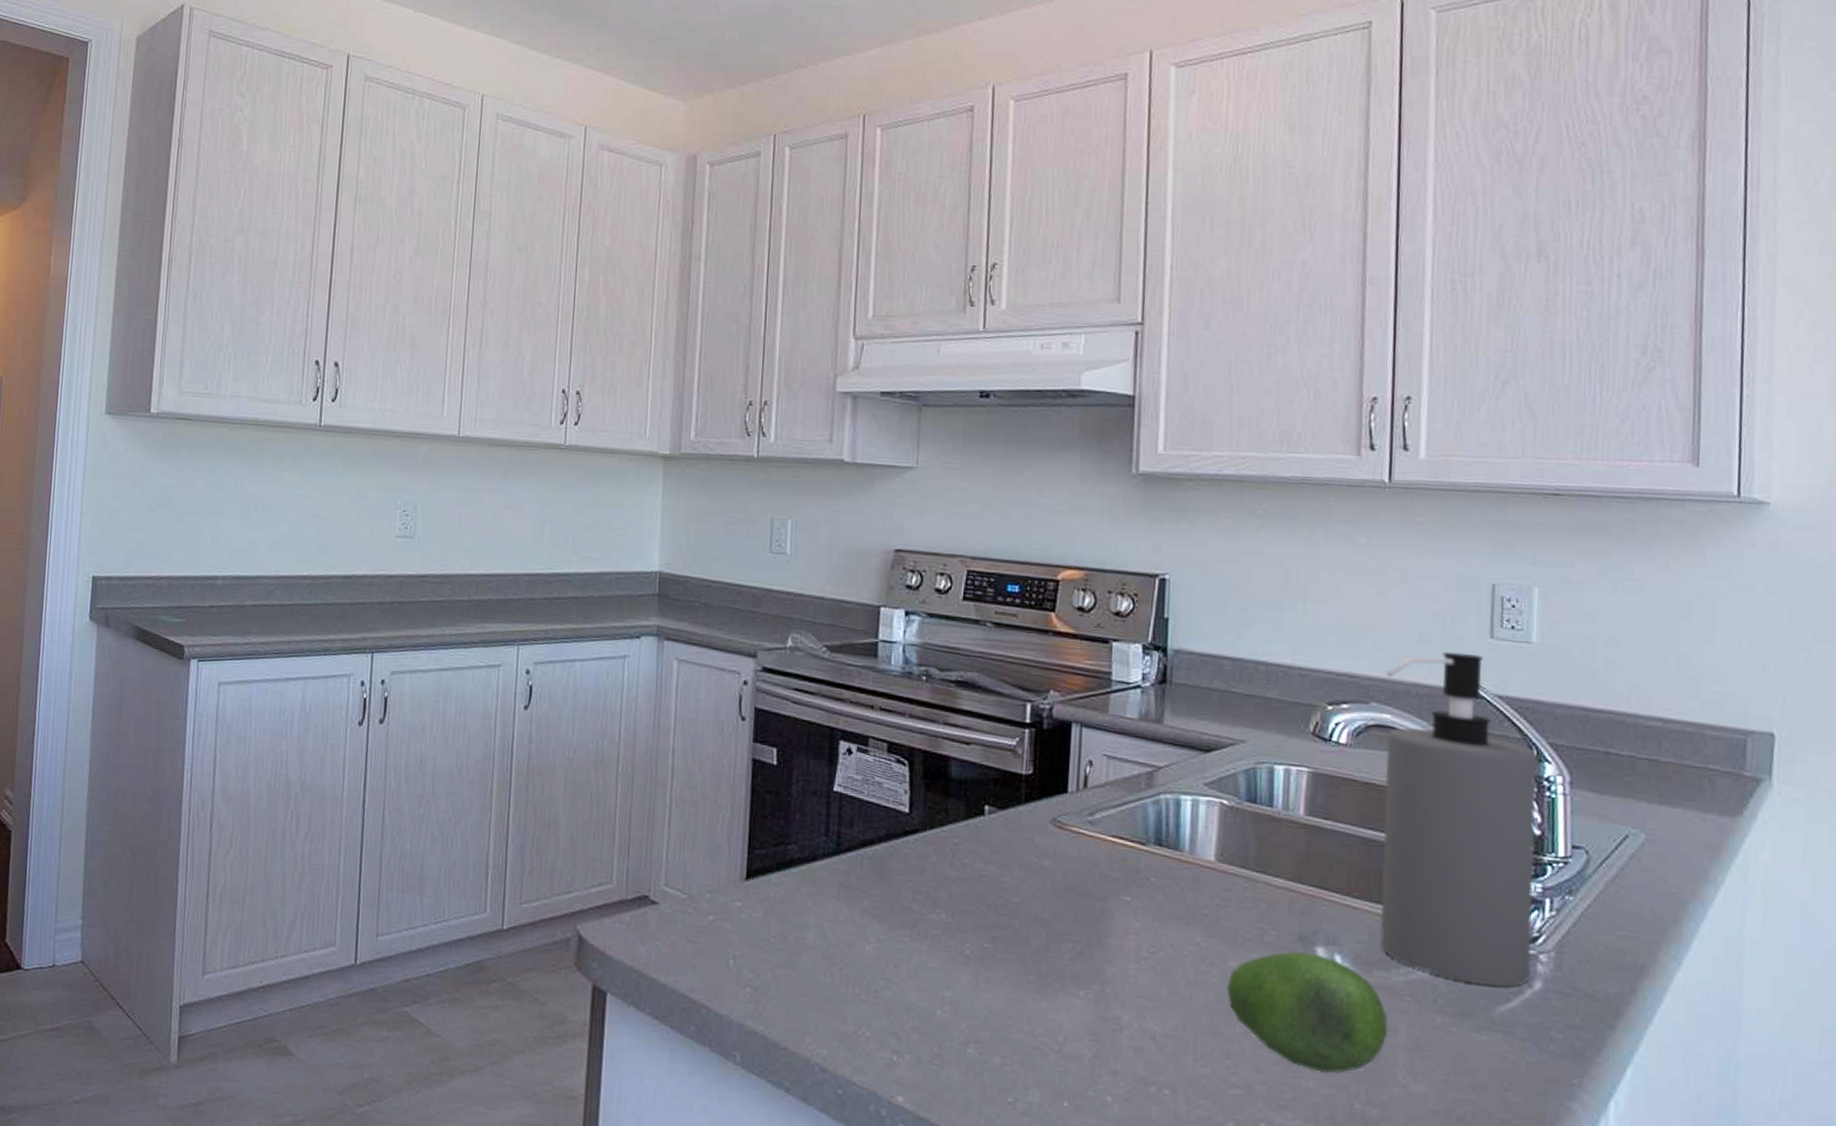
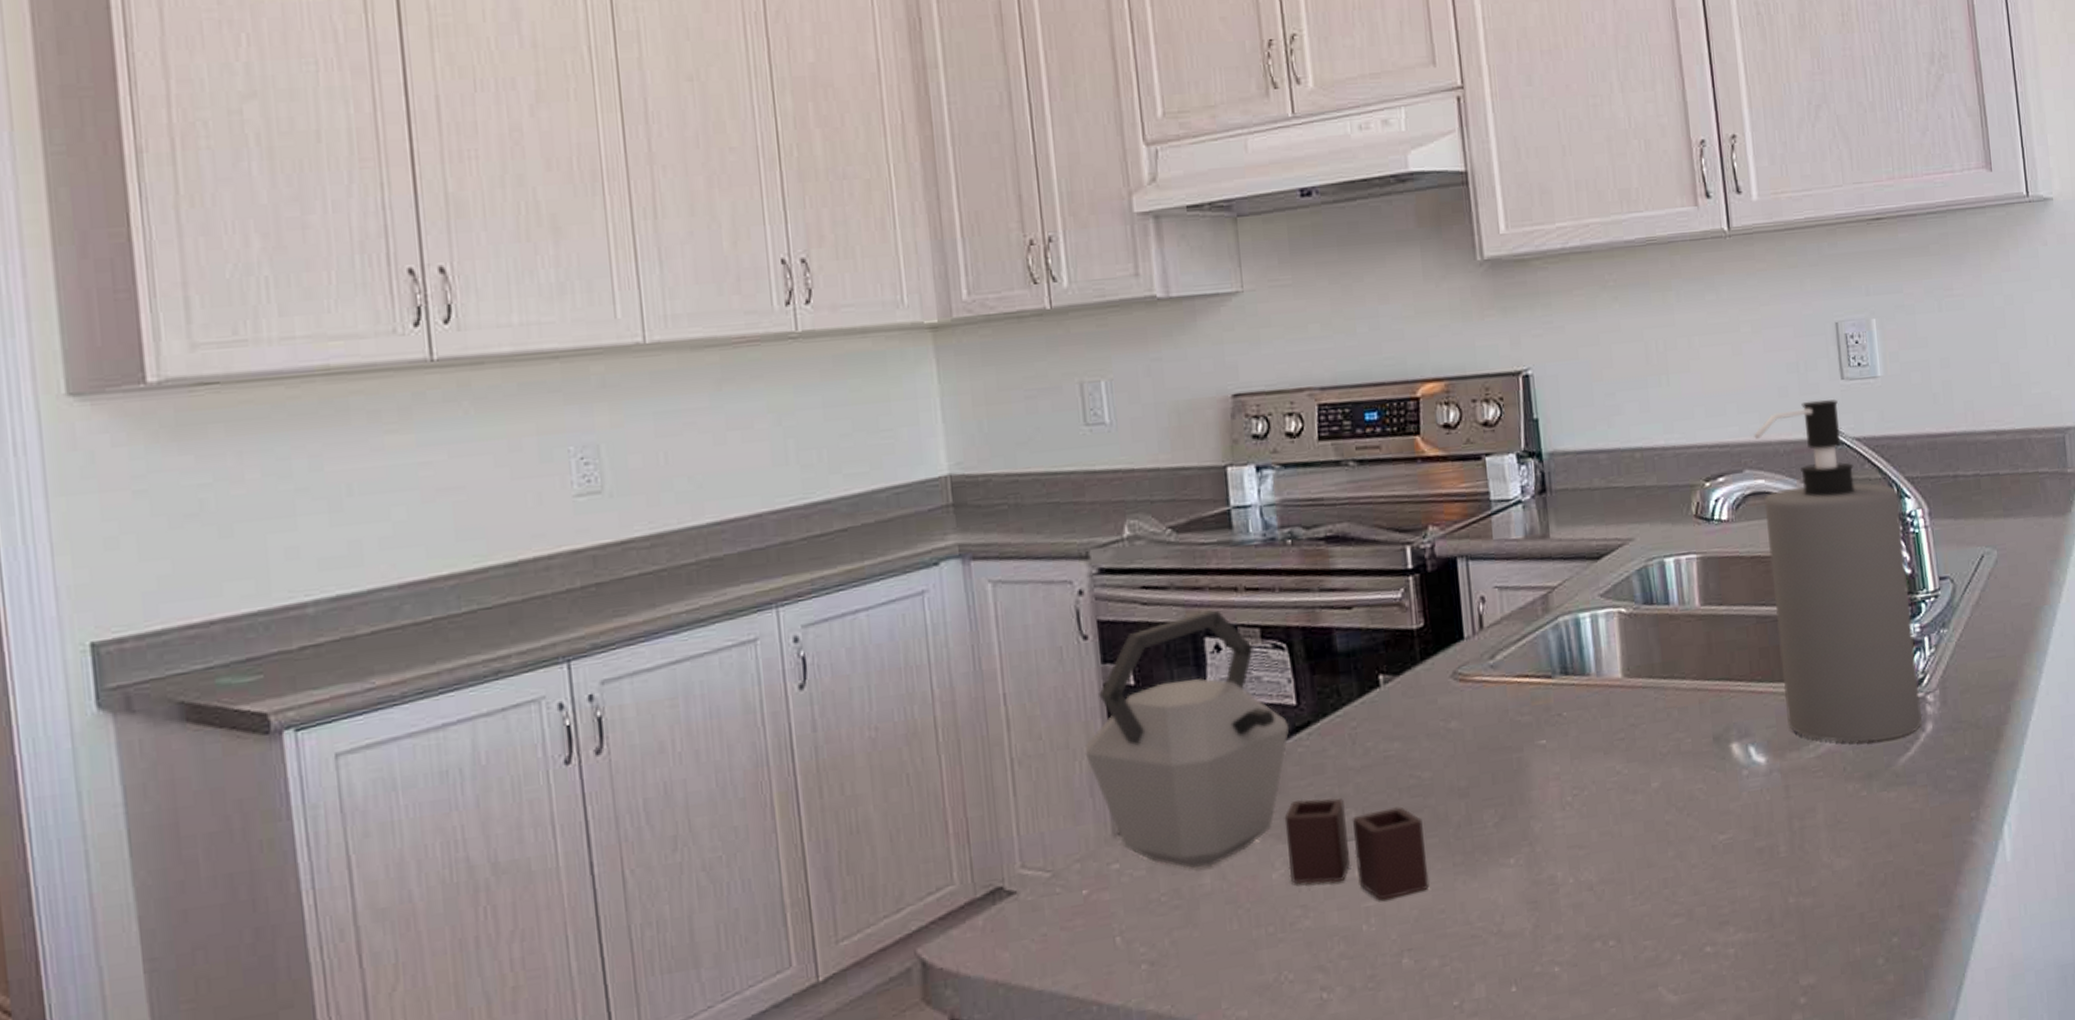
kettle: none [728,718,1004,996] -> present [1084,609,1430,900]
fruit: present [1226,951,1389,1073] -> none [1653,751,1808,876]

